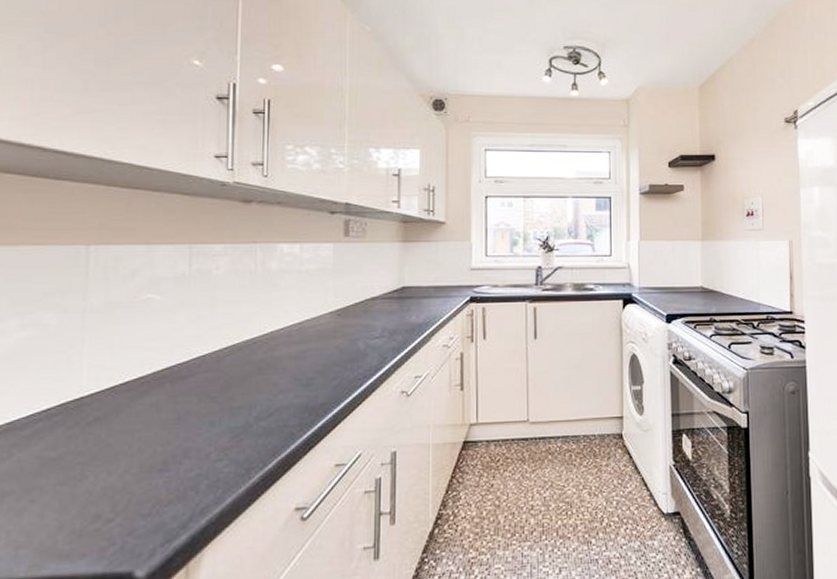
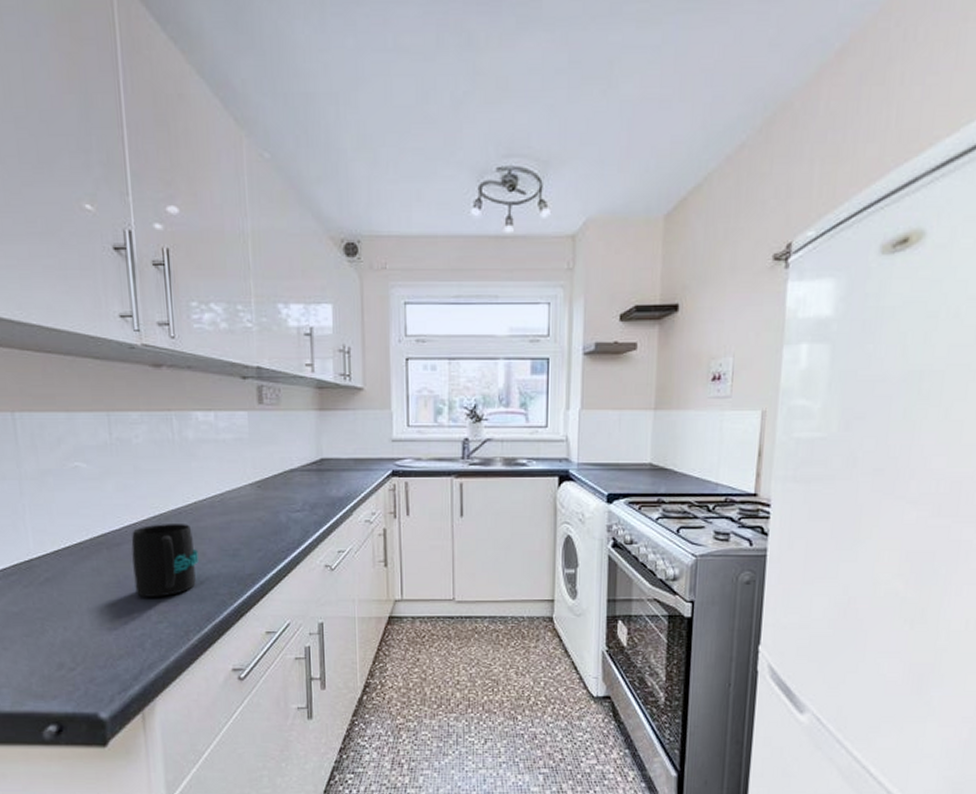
mug: none [196,354,270,433] -> present [131,524,199,597]

